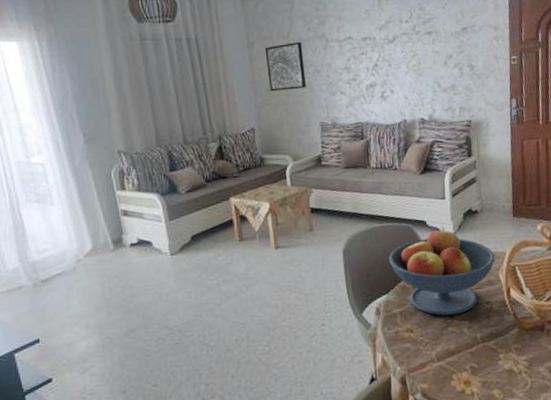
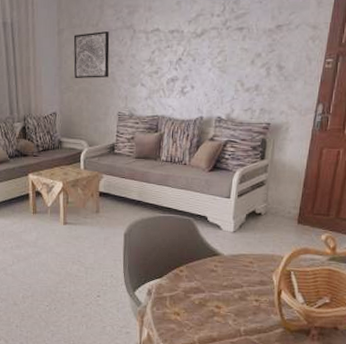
fruit bowl: present [388,227,495,316] -> none [166,225,272,306]

